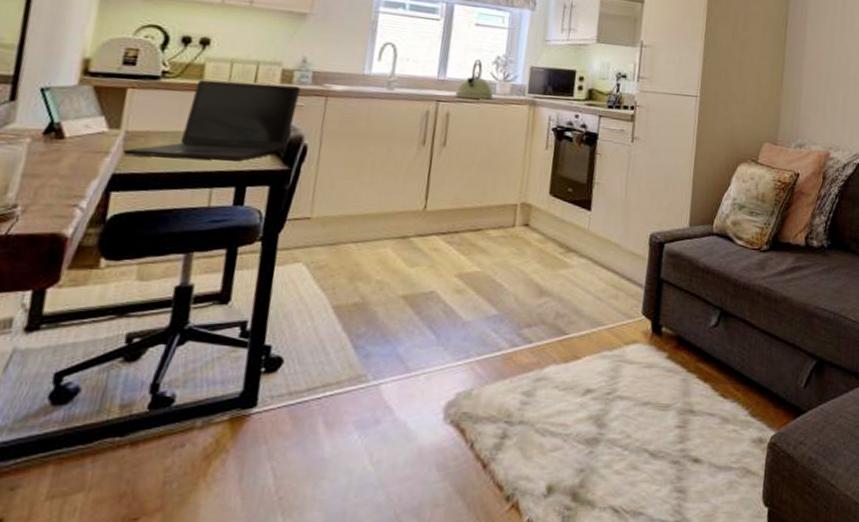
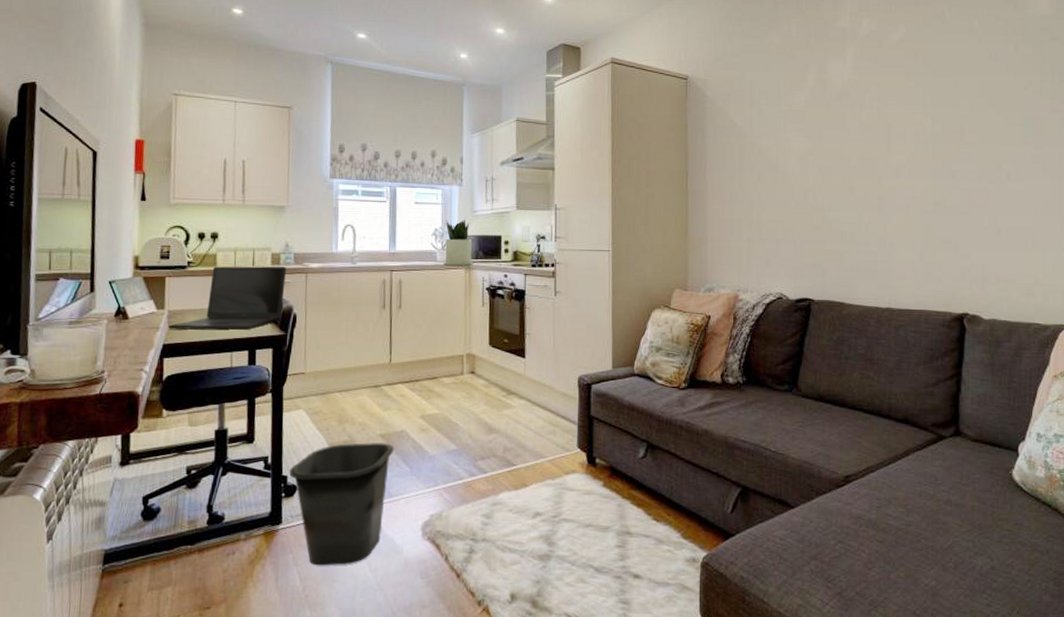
waste bin: none [274,304,419,459] -> present [289,442,395,566]
kettle: present [454,59,494,101] -> none [404,233,435,268]
planter: none [502,48,541,103] -> present [442,219,474,267]

